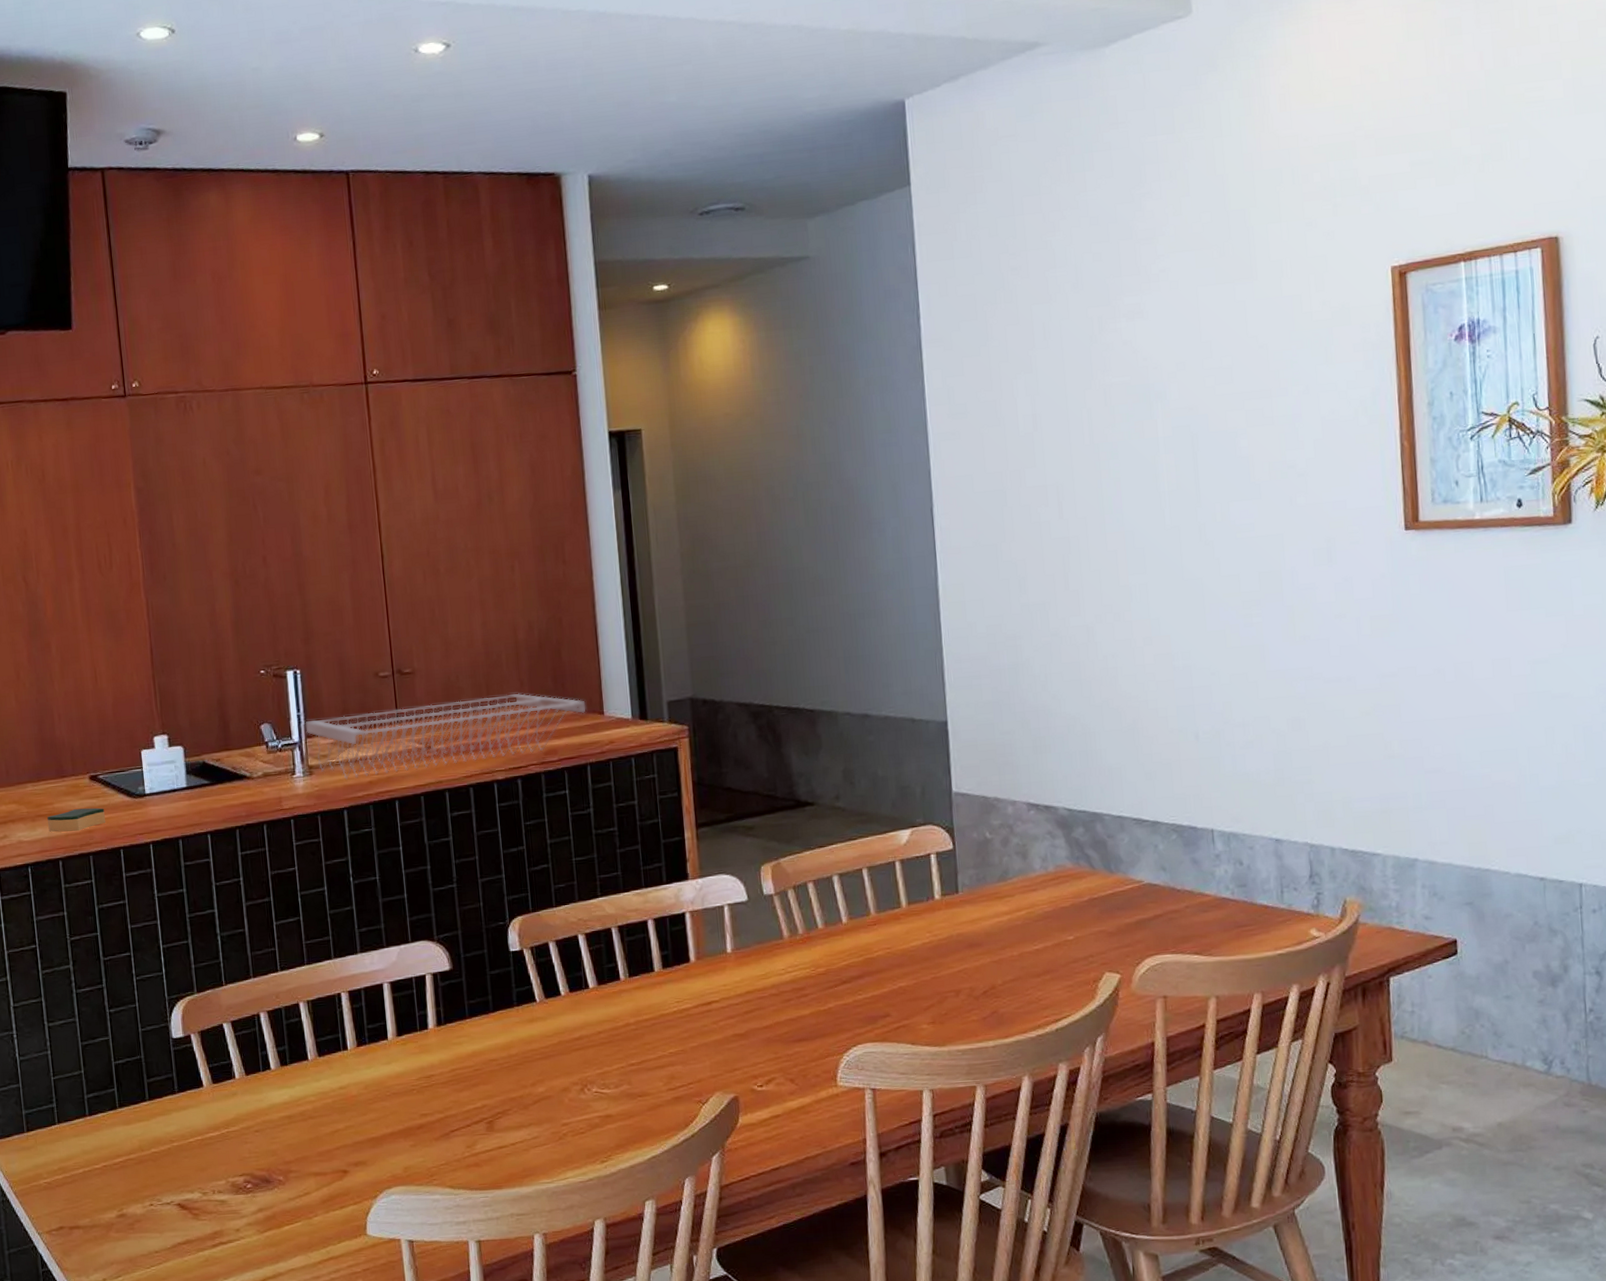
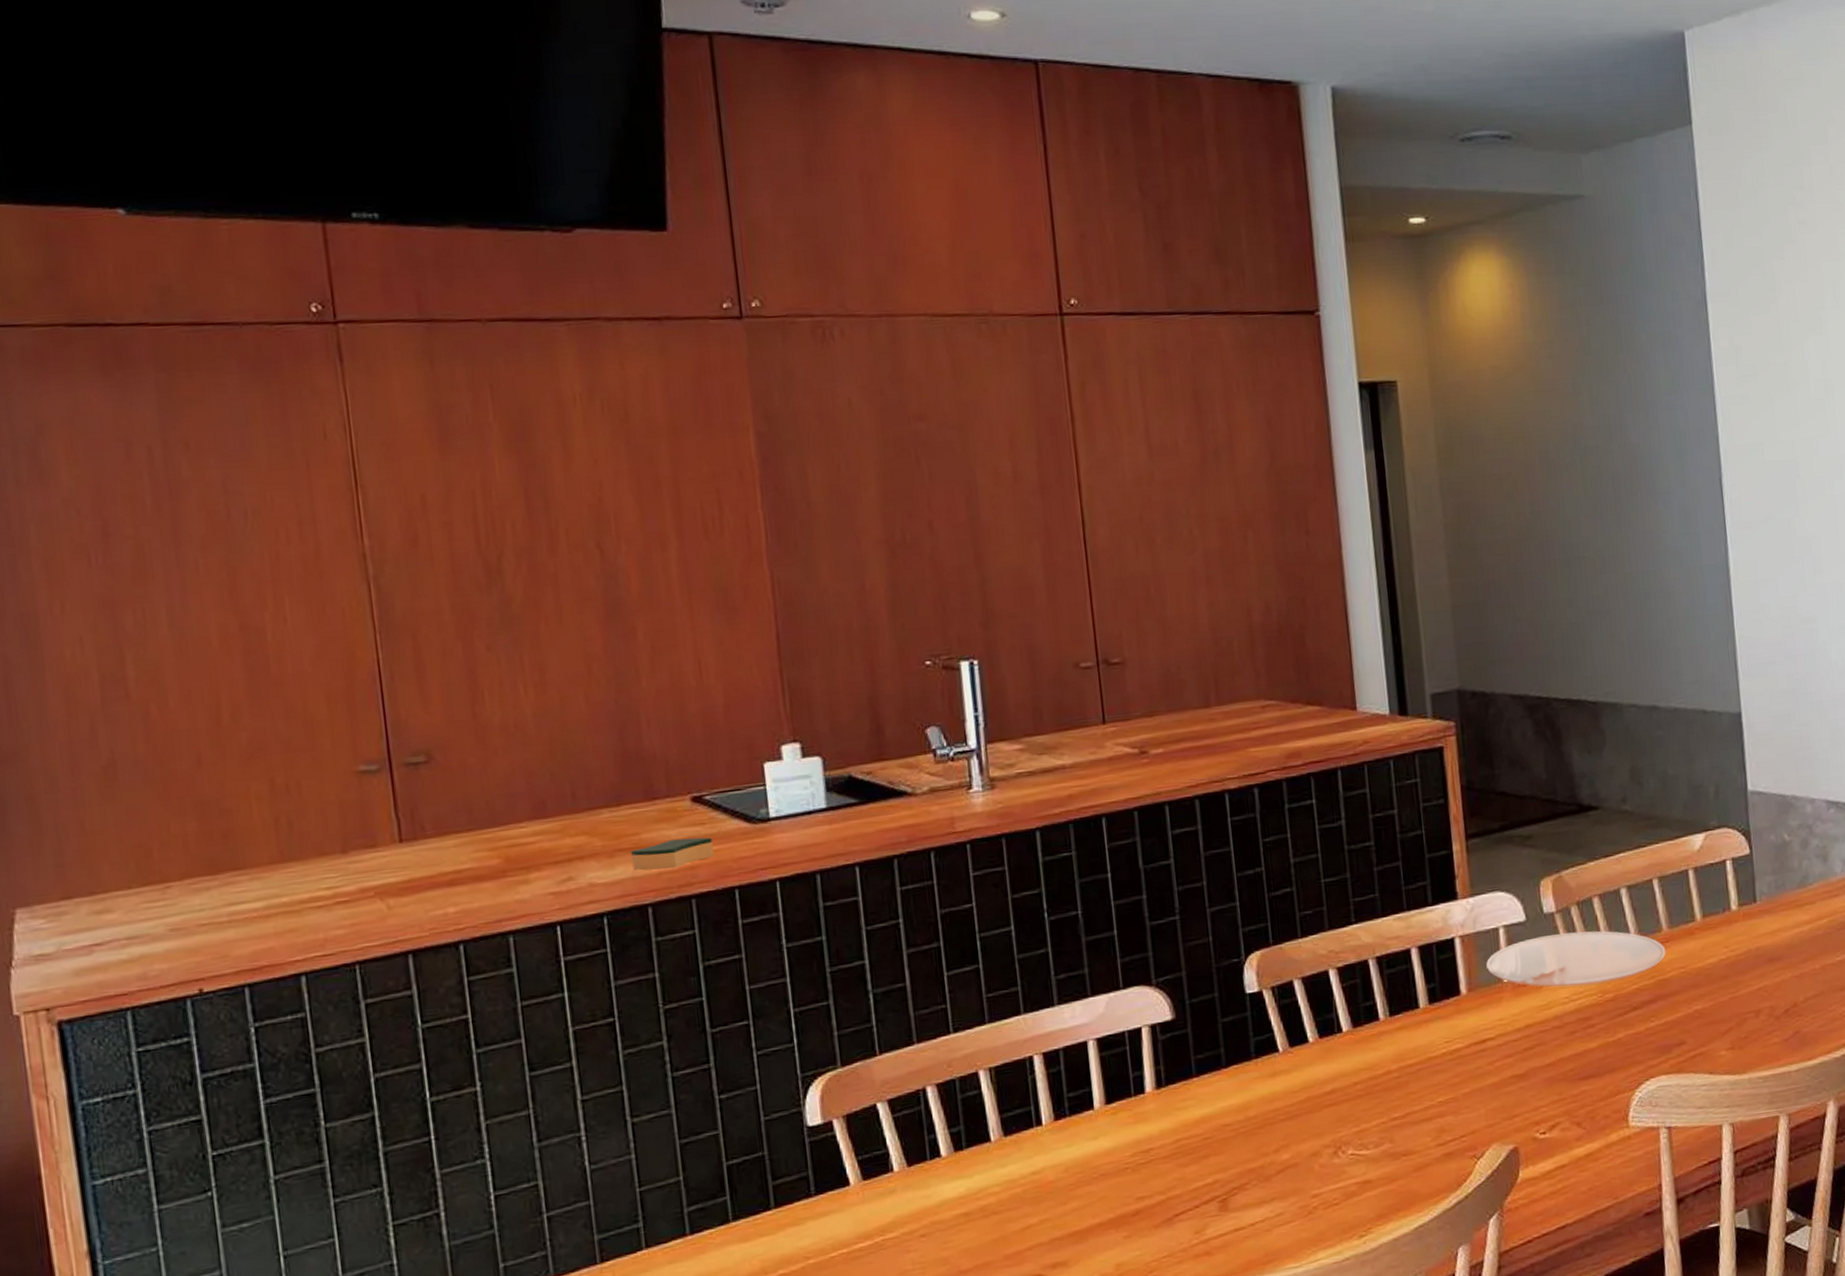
dish rack: present [305,693,586,779] -> none [984,686,1336,793]
plate: none [712,912,874,960] -> present [1486,930,1666,988]

